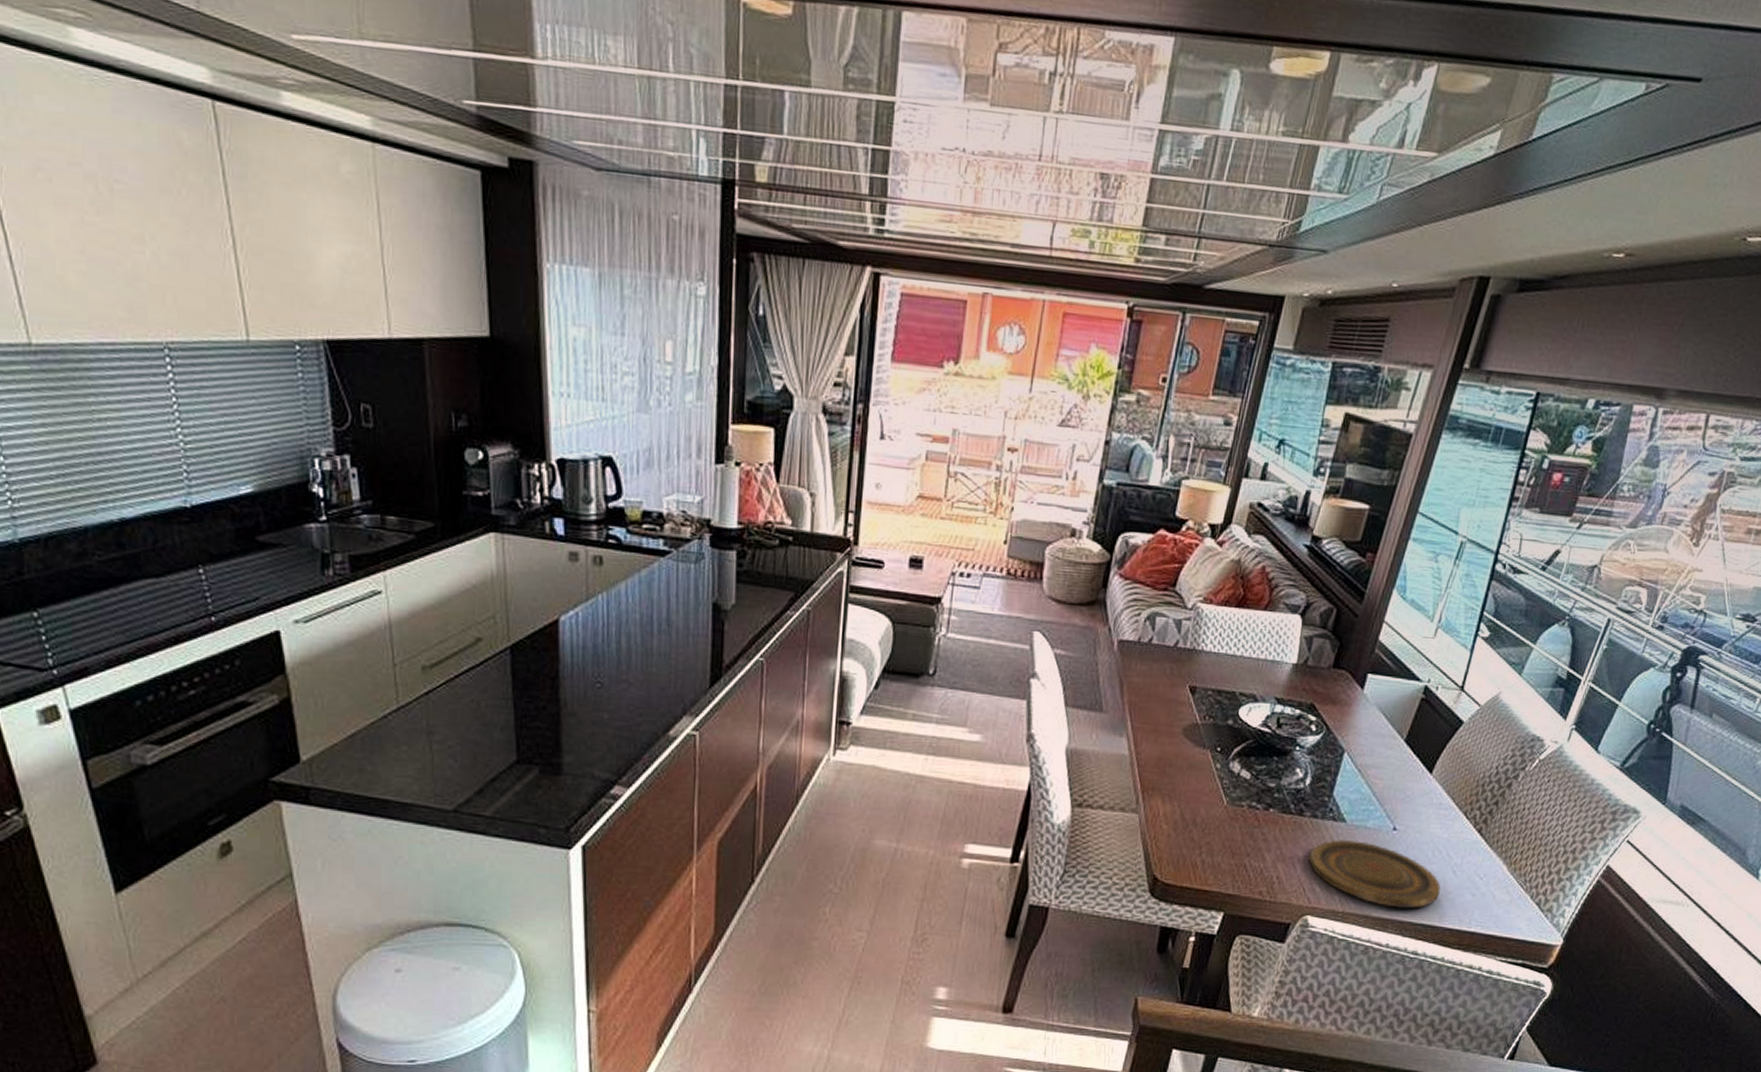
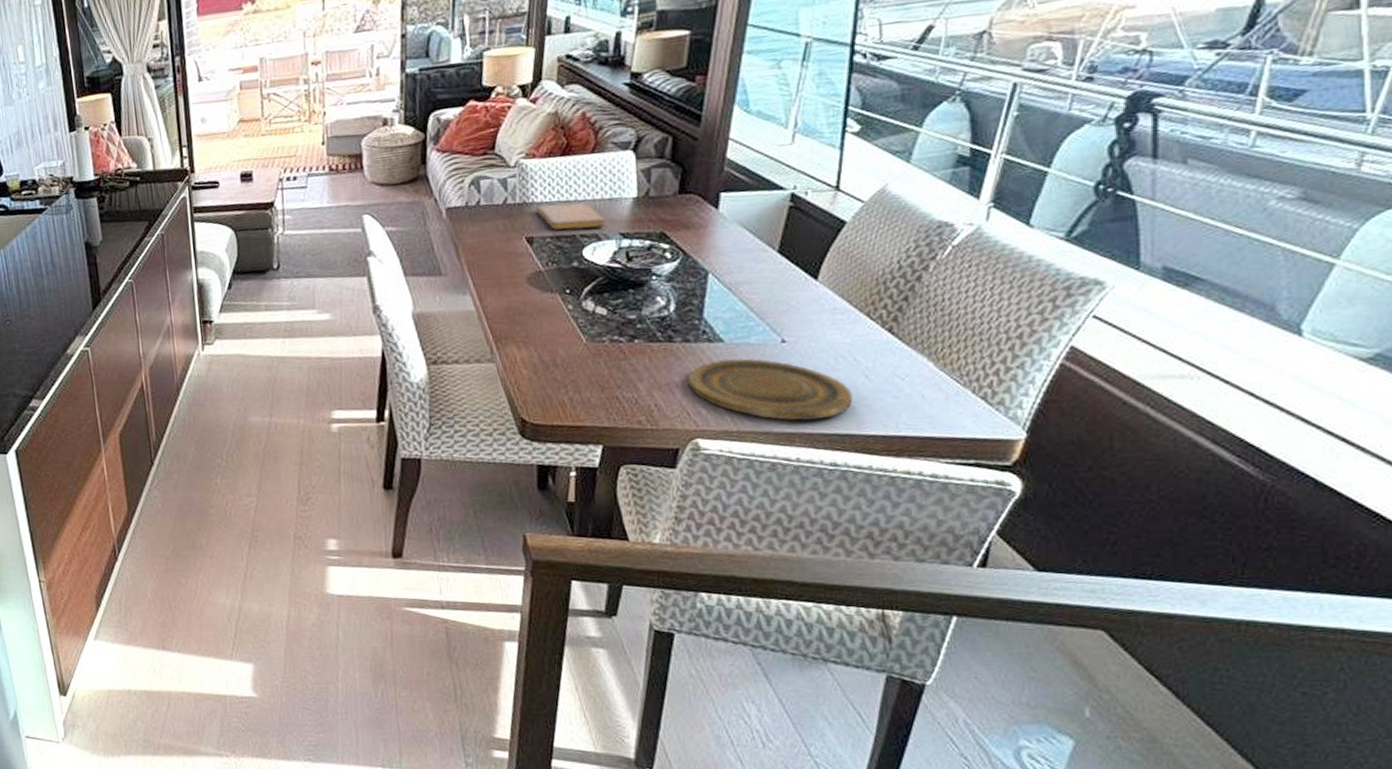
notebook: none [1203,654,1266,689] -> present [536,203,607,231]

